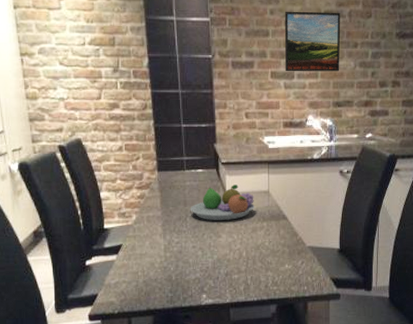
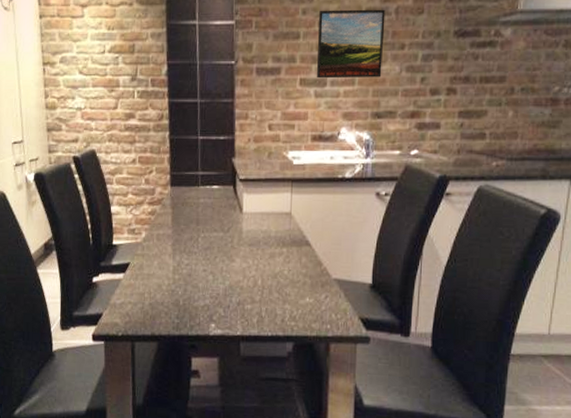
fruit bowl: present [190,185,254,221] -> none [202,204,274,244]

